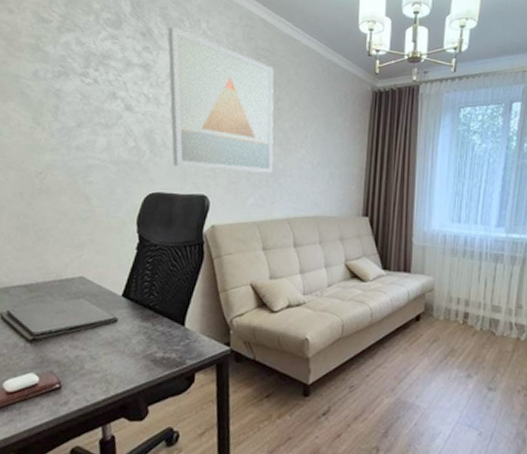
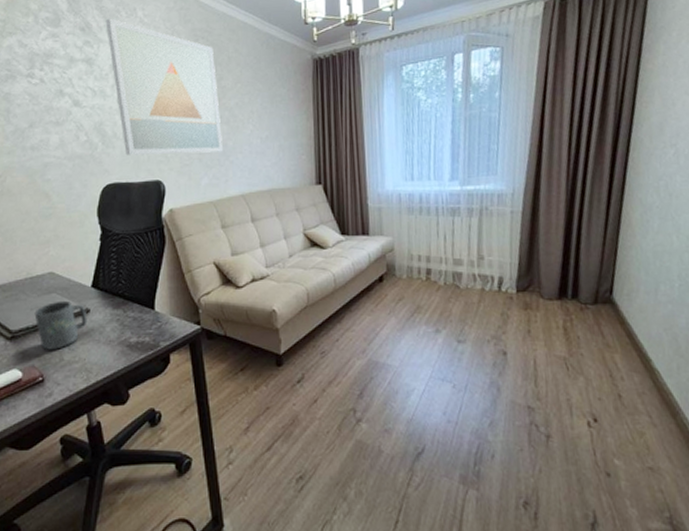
mug: none [59,307,114,357] -> present [34,300,88,350]

